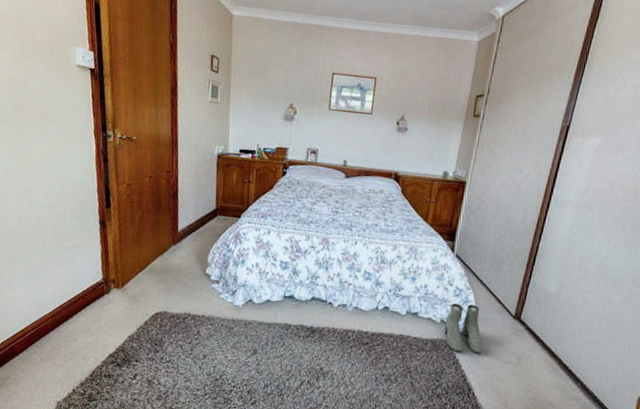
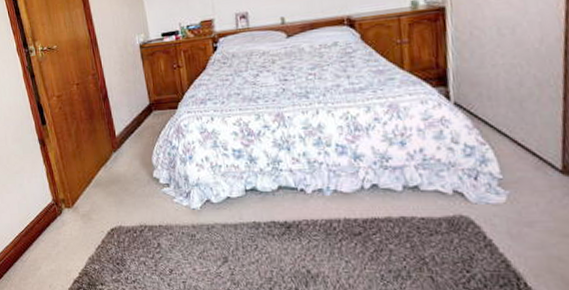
boots: present [444,303,484,354] -> none [459,164,525,230]

